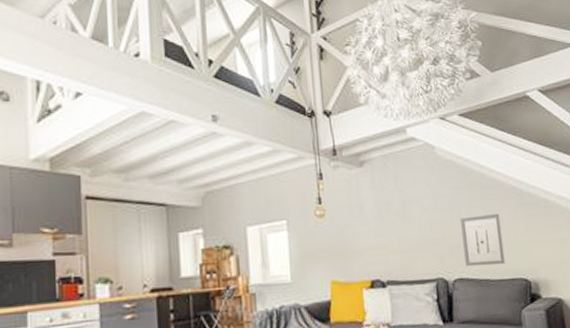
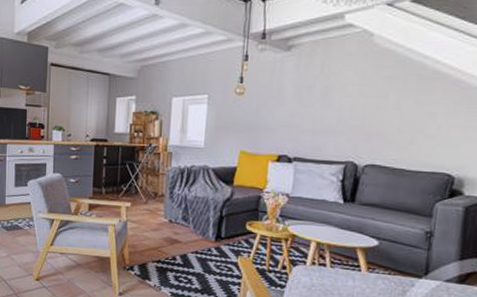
wall art: present [460,213,506,266] -> none [381,106,435,157]

